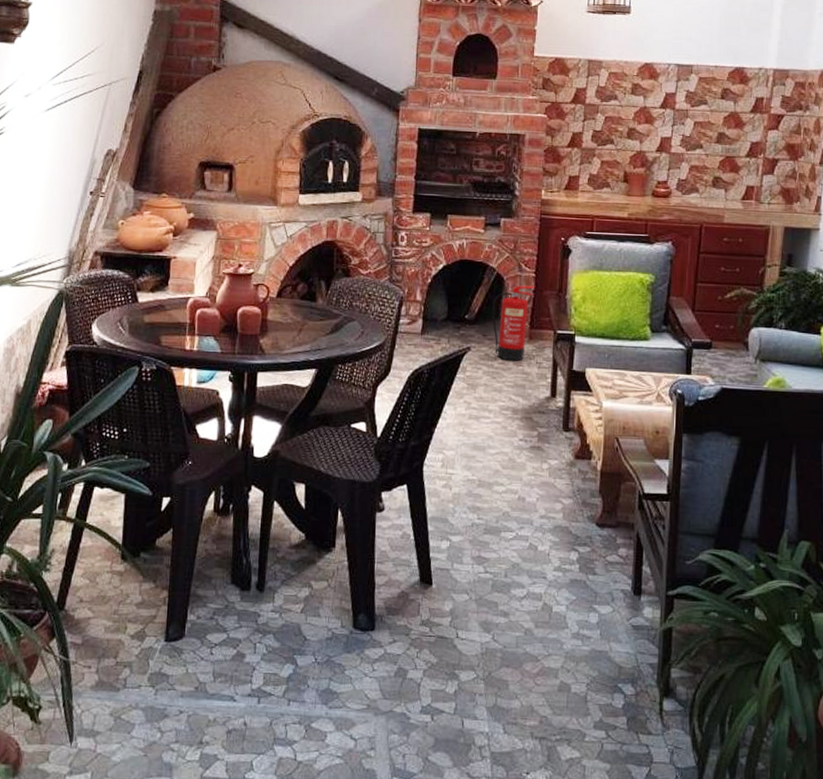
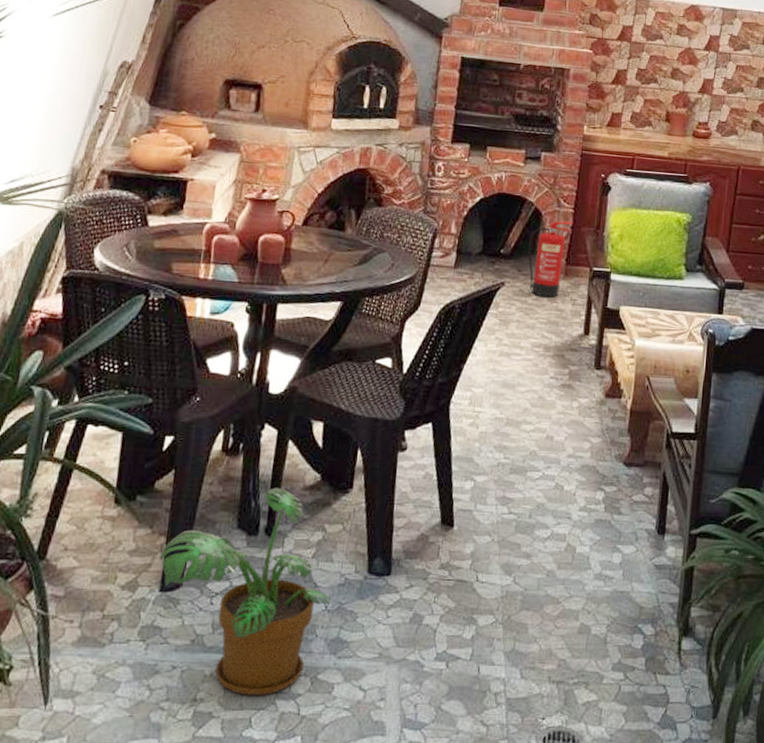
potted plant: none [163,545,320,741] -> present [160,487,331,695]

